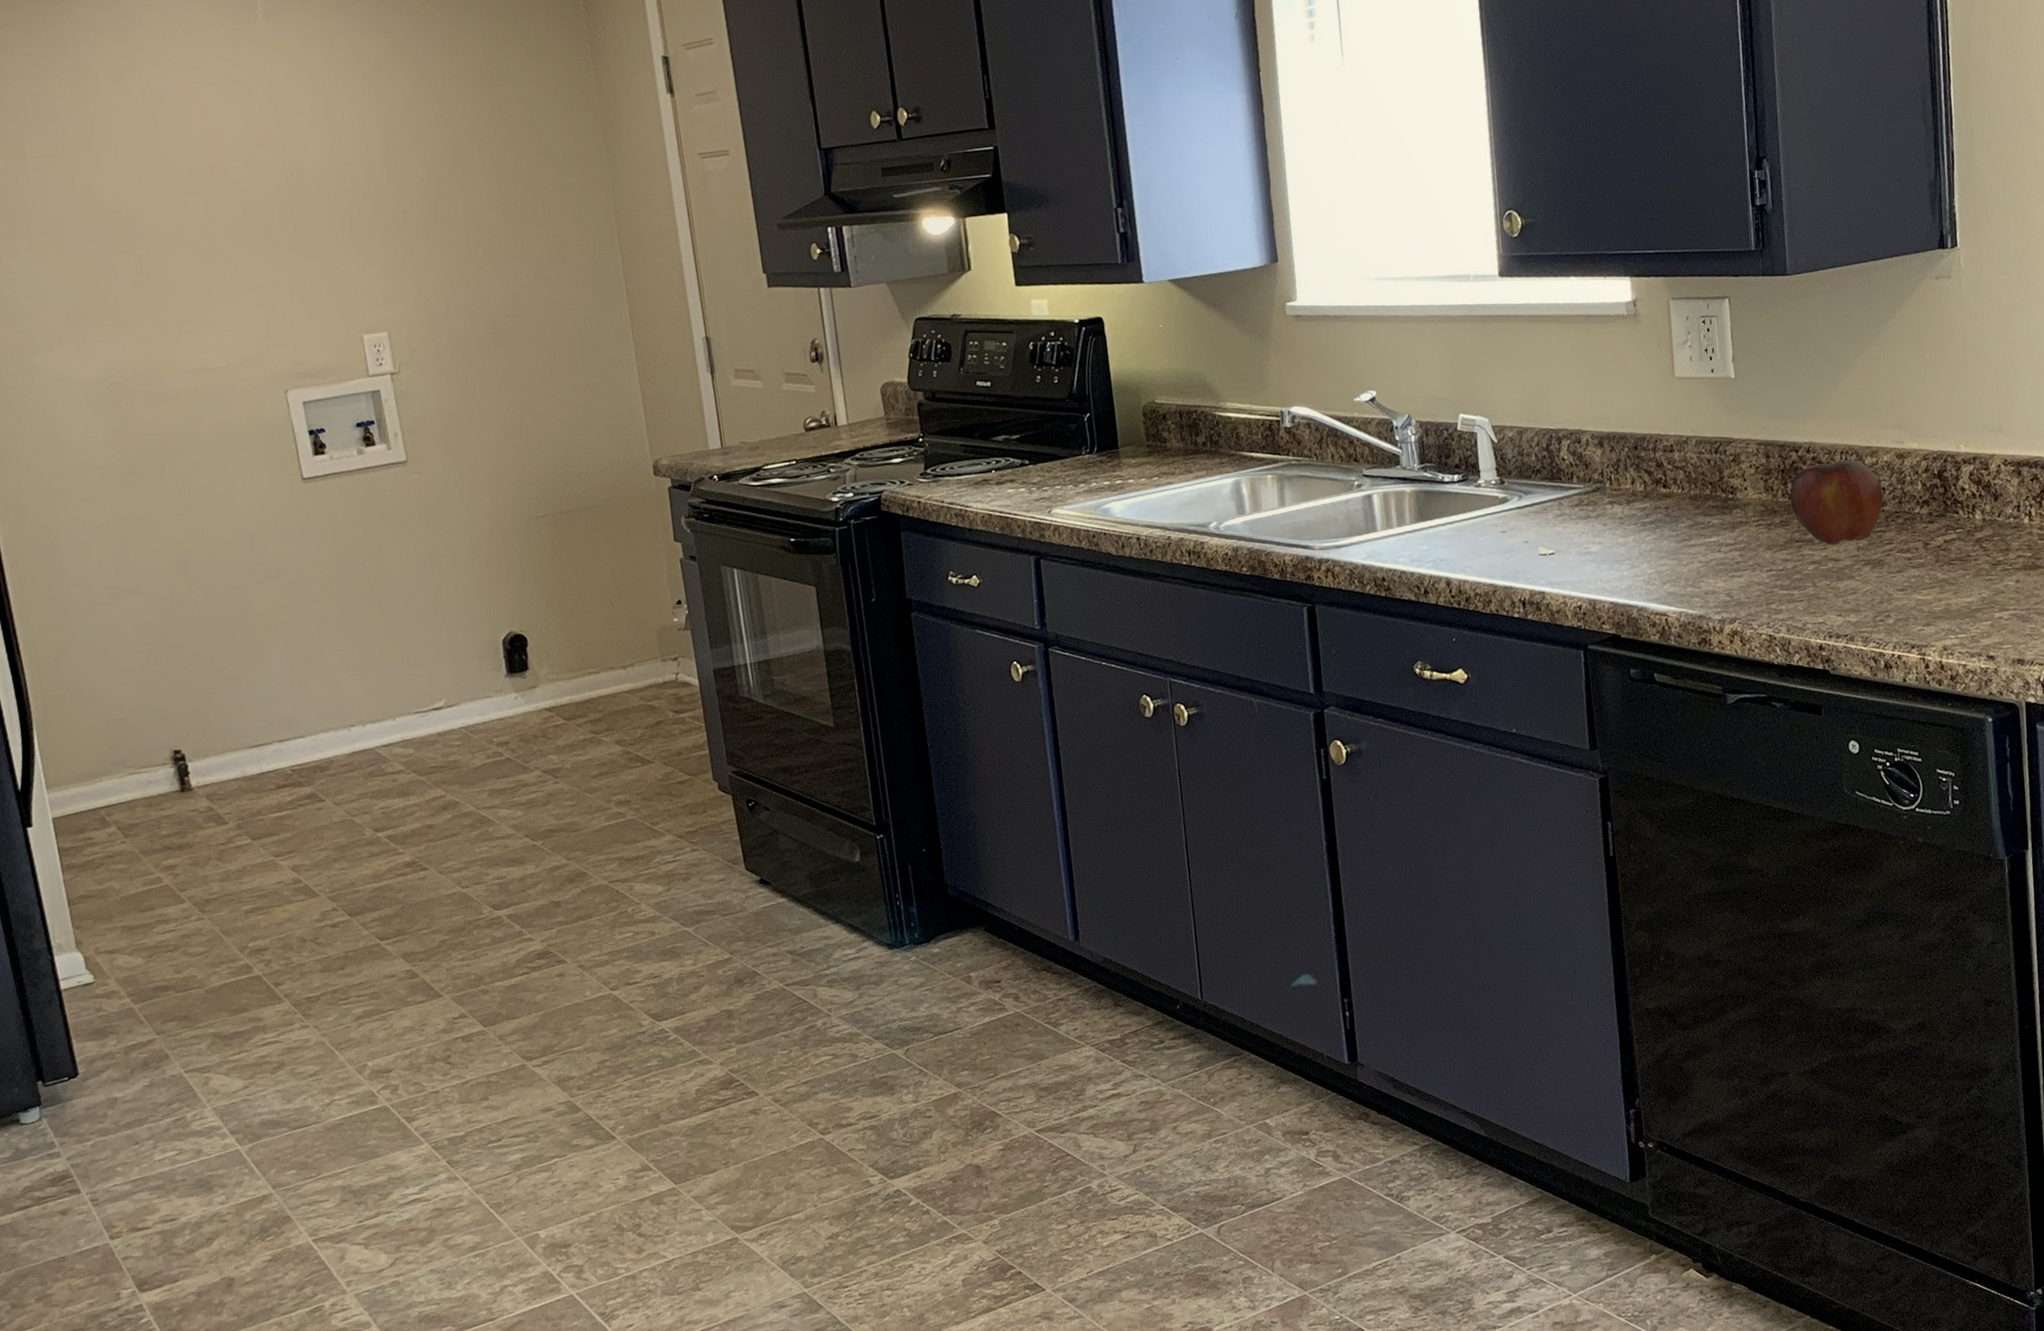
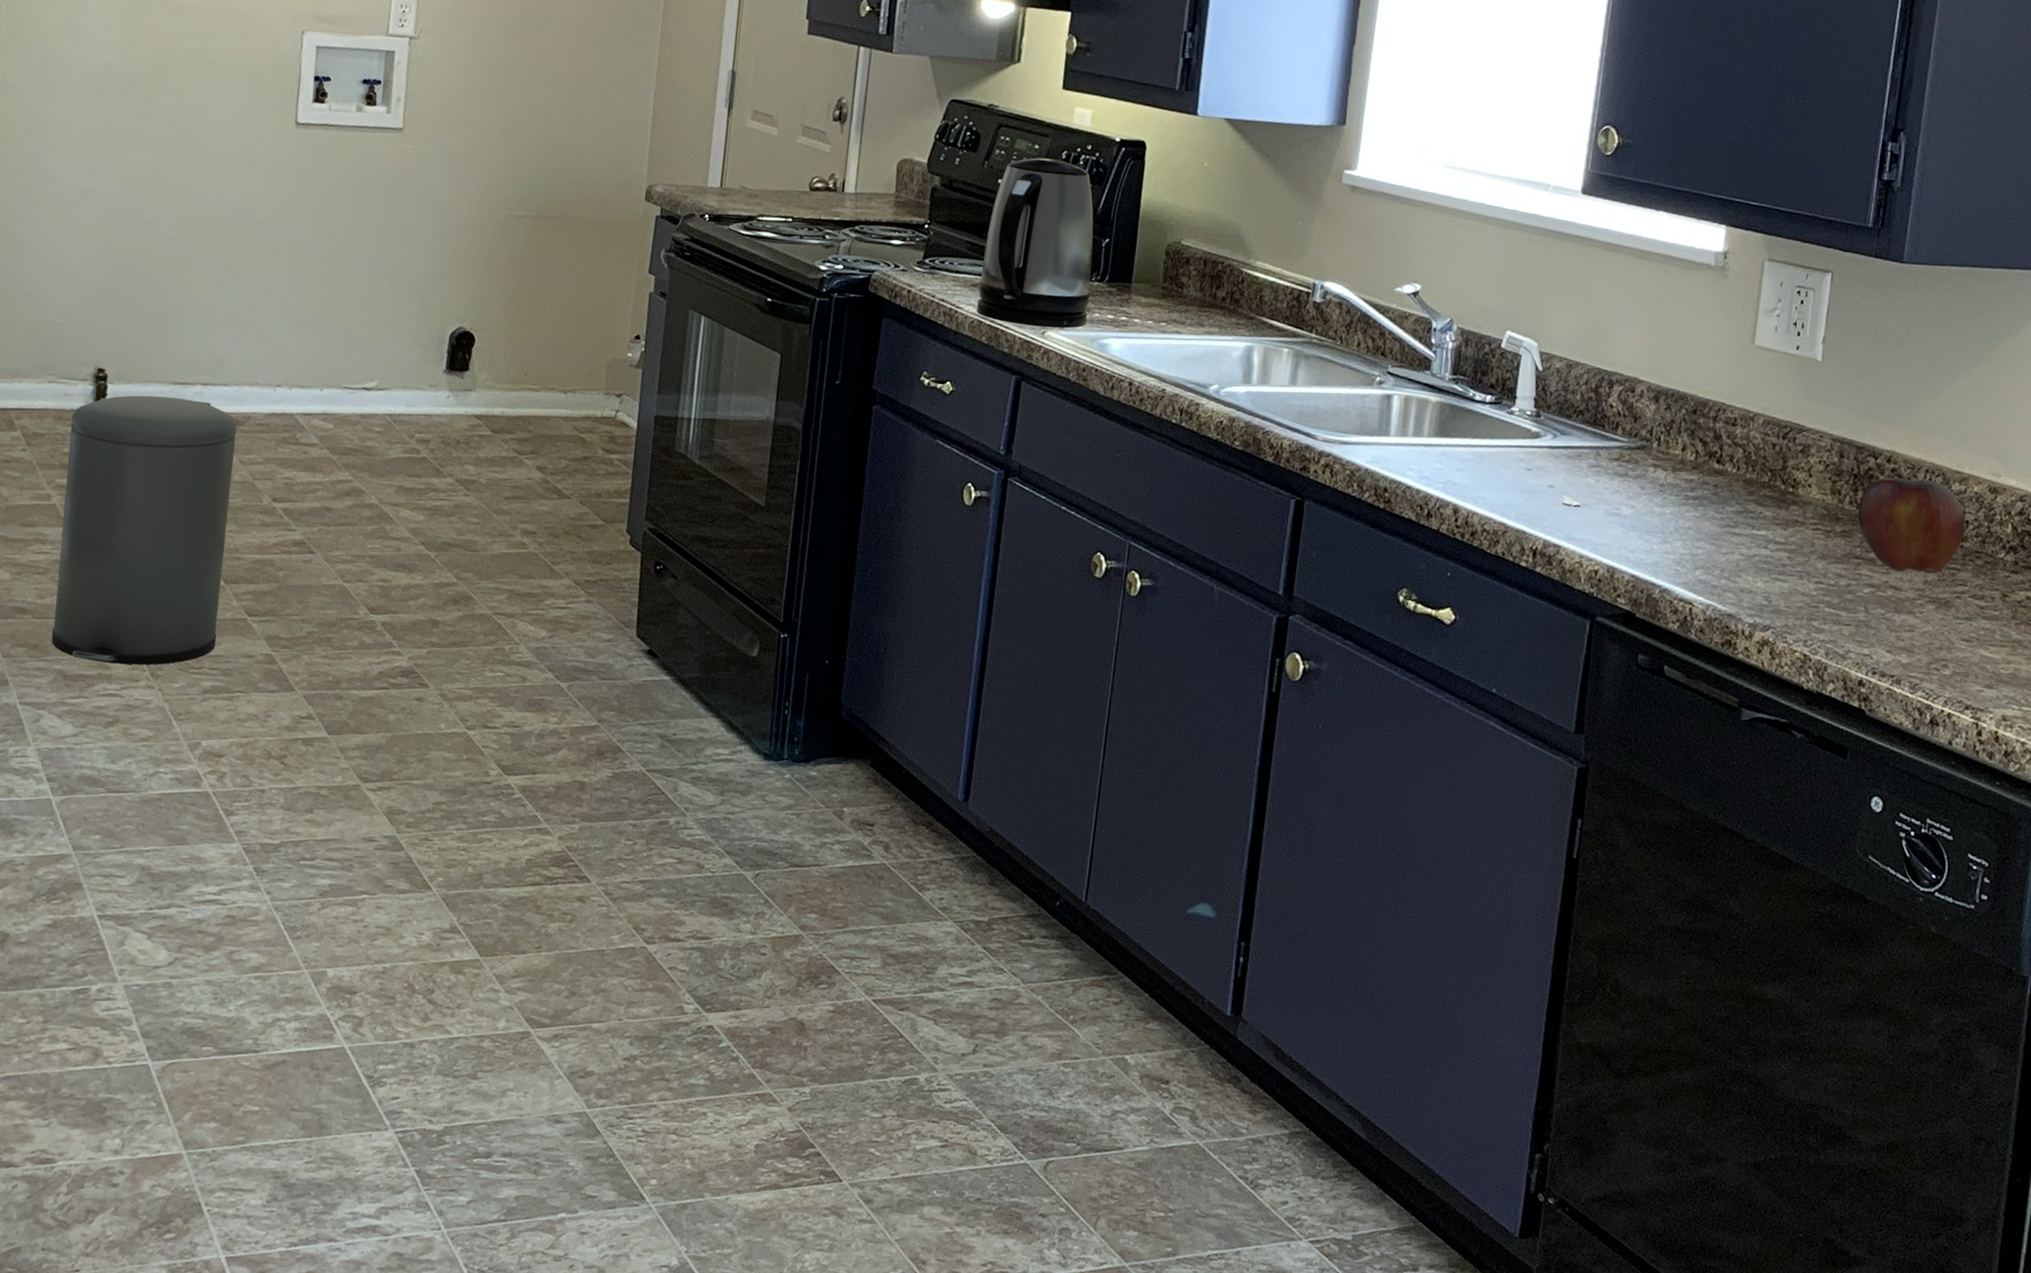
pedal bin: none [161,757,357,1018] -> present [51,395,238,665]
kettle: none [977,351,1087,511] -> present [976,158,1094,330]

